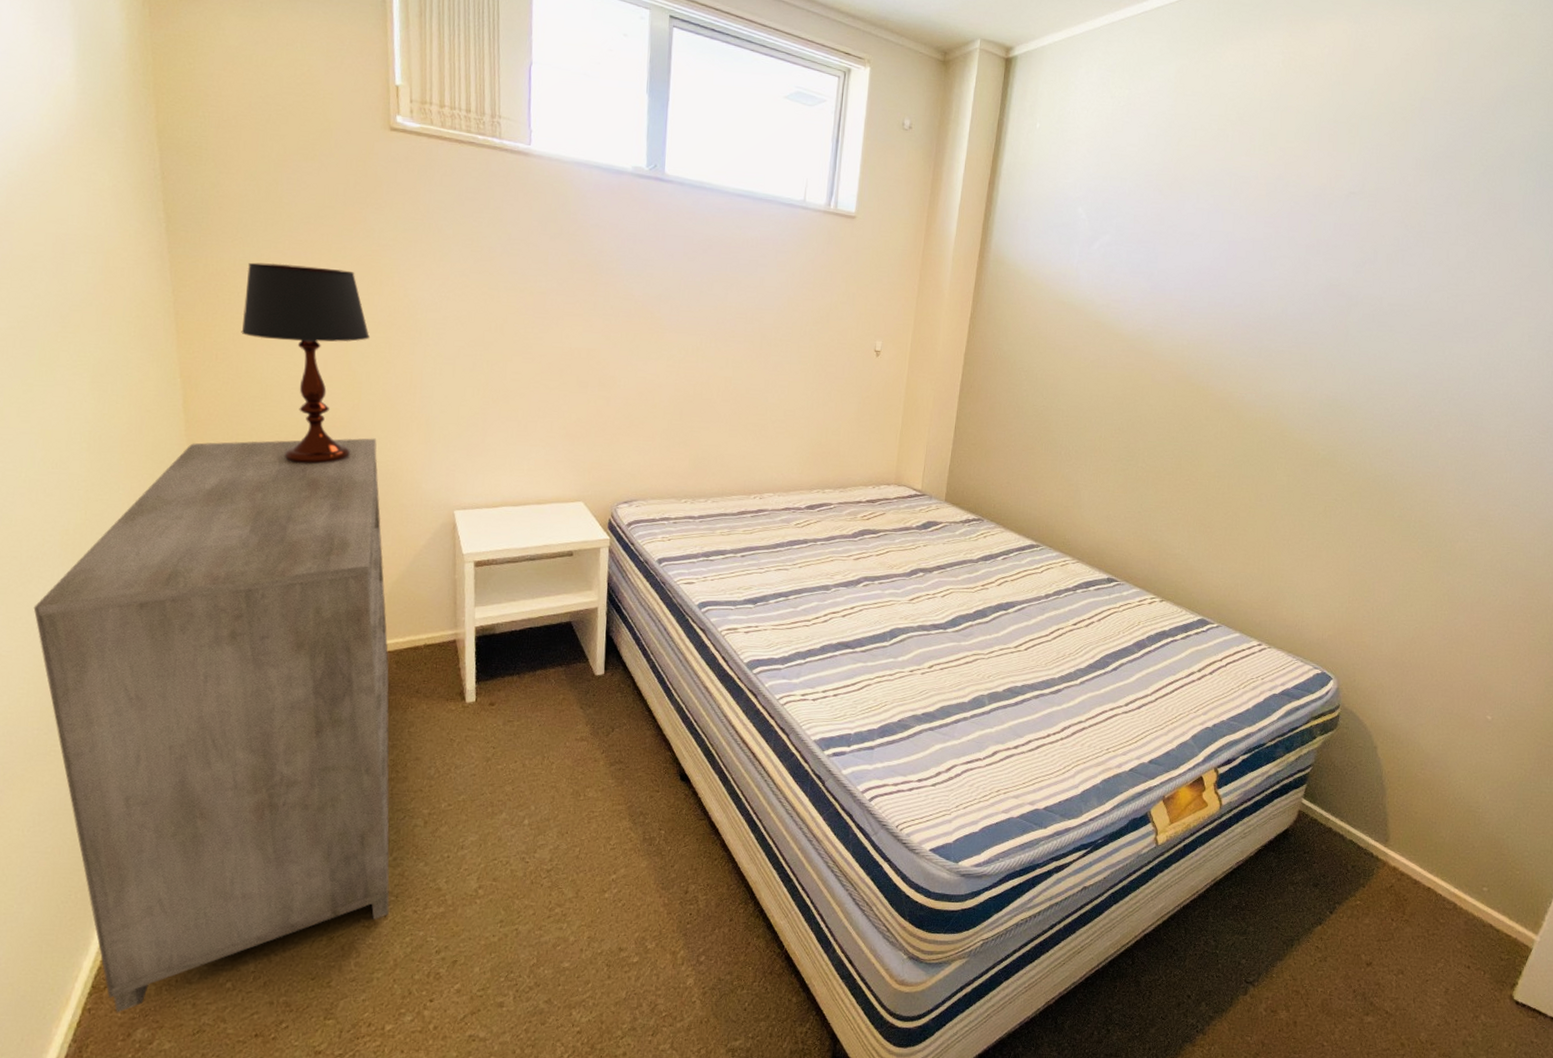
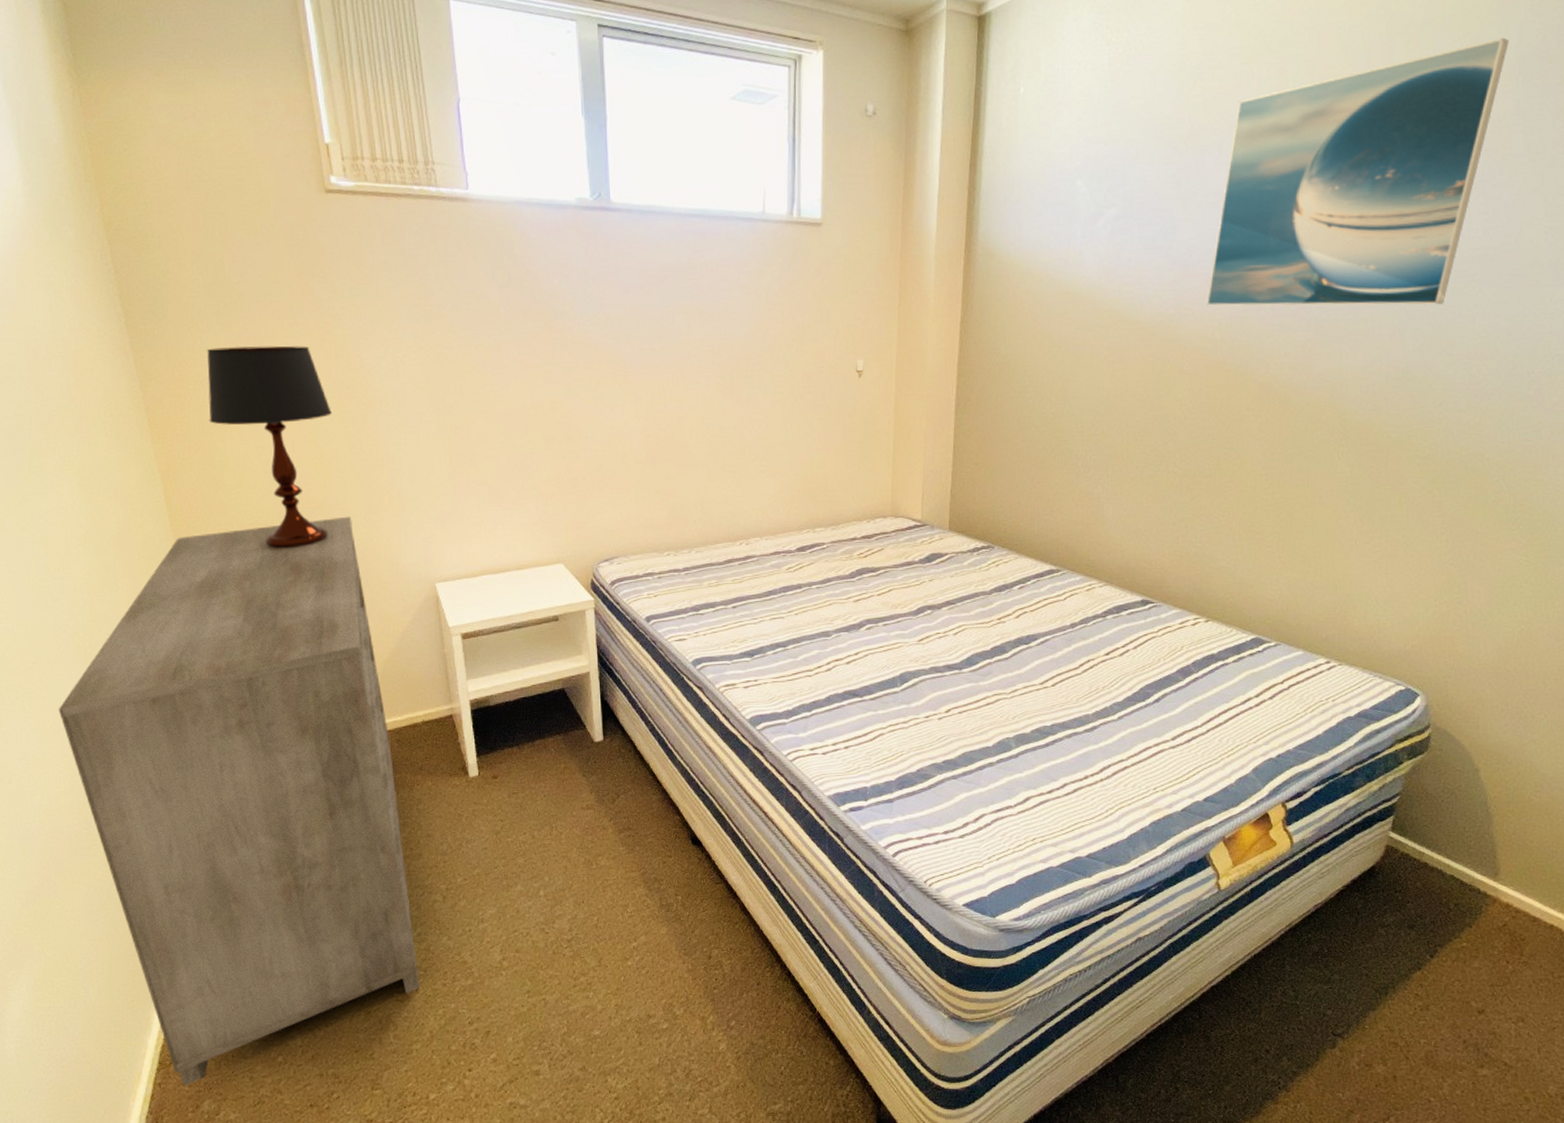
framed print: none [1178,137,1427,348] -> present [1206,37,1509,306]

